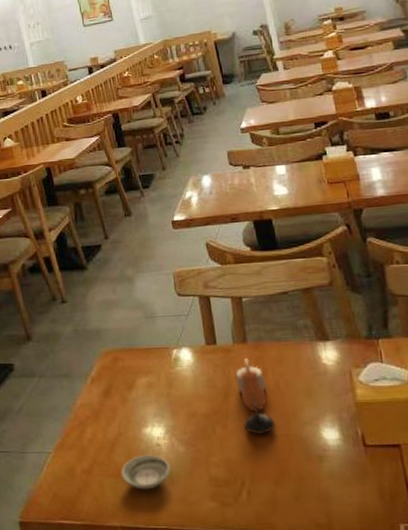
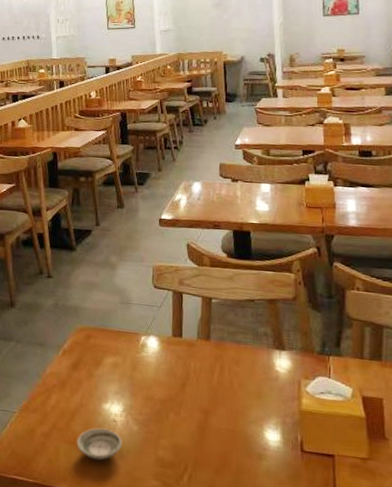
teapot: present [235,358,275,434] -> none [194,354,224,426]

